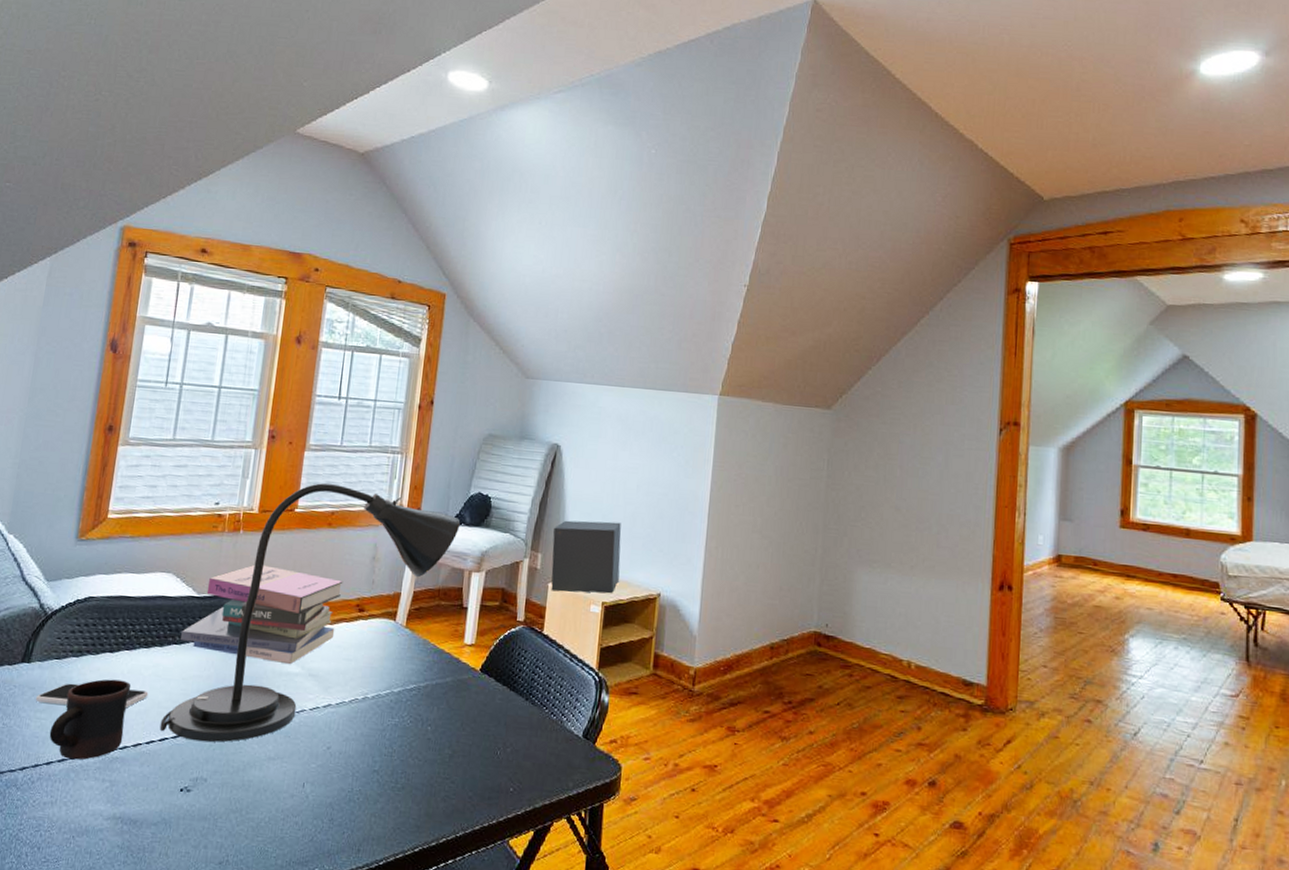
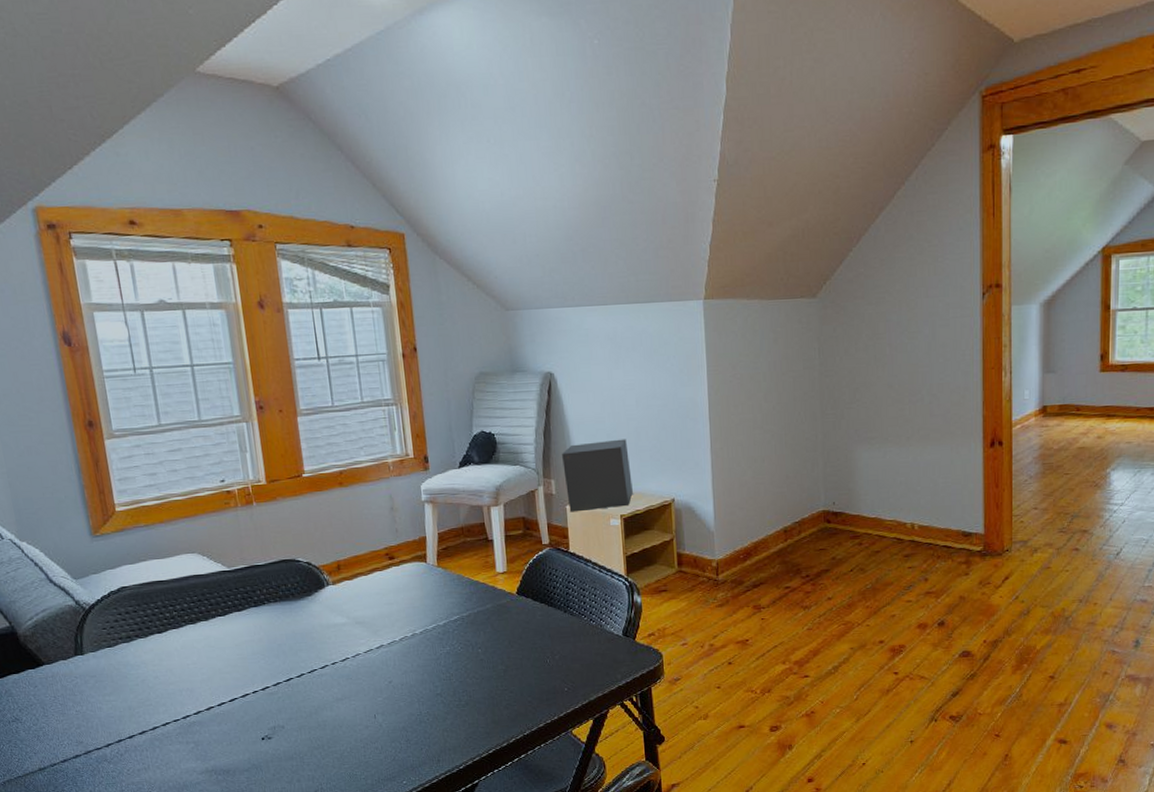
smartphone: present [35,683,149,707] -> none [99,661,208,688]
mug: present [49,679,132,760] -> none [122,656,195,731]
desk lamp: present [160,483,461,742] -> none [226,444,470,696]
books: present [181,565,344,665] -> none [222,531,371,617]

